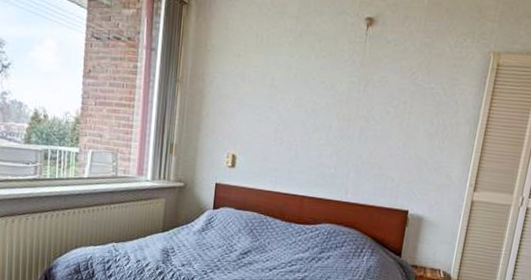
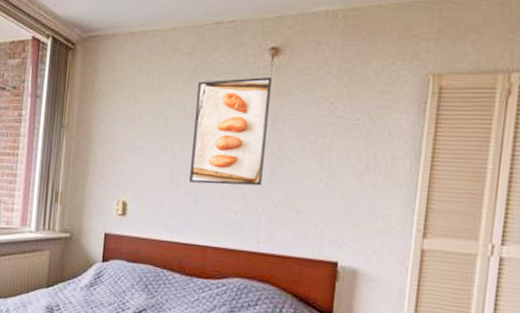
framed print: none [291,45,366,144] -> present [188,76,272,186]

